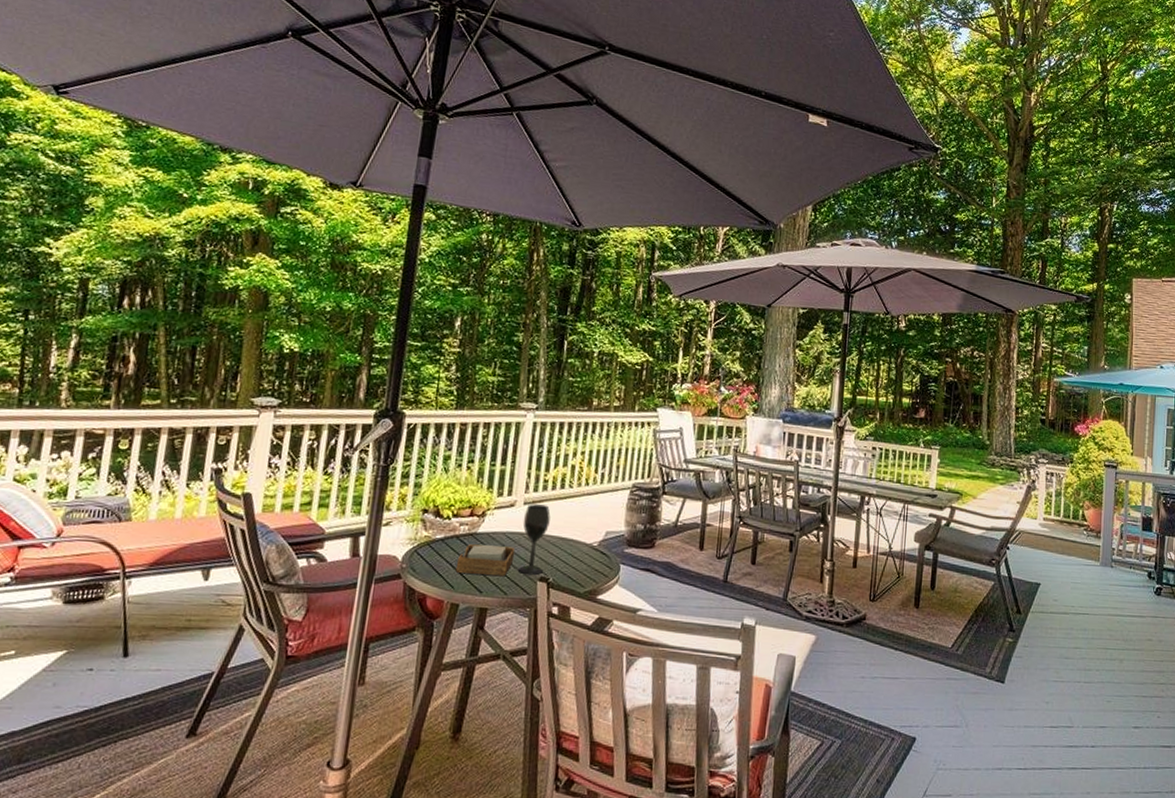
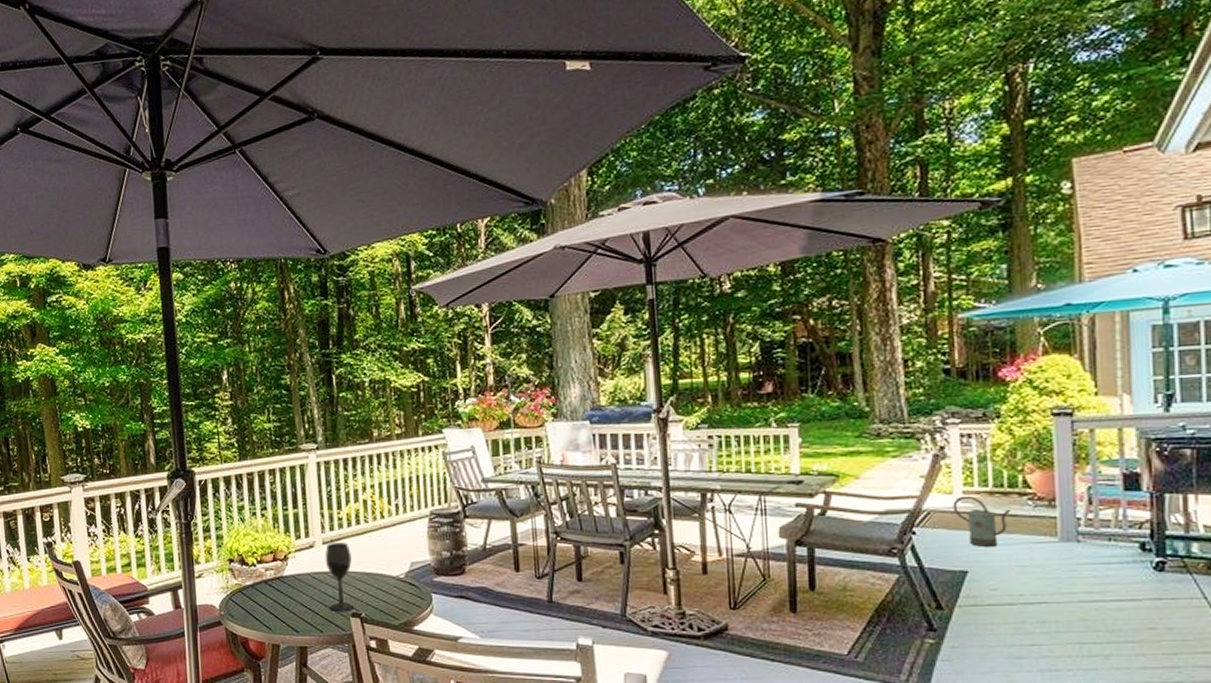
napkin holder: present [455,544,516,577] -> none [269,586,324,616]
watering can: none [1036,521,1073,565] -> present [952,495,1012,547]

